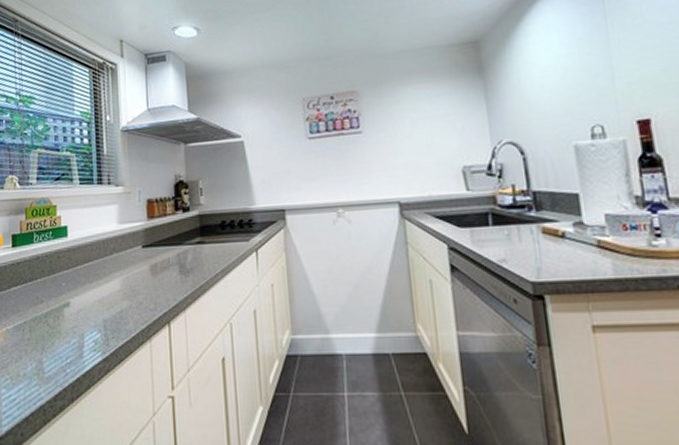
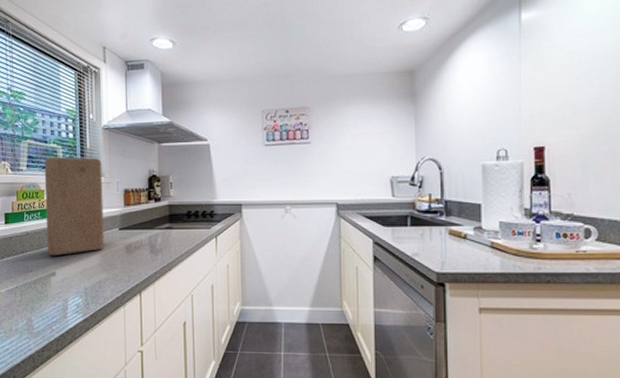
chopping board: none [56,164,126,283] -> present [44,156,104,256]

